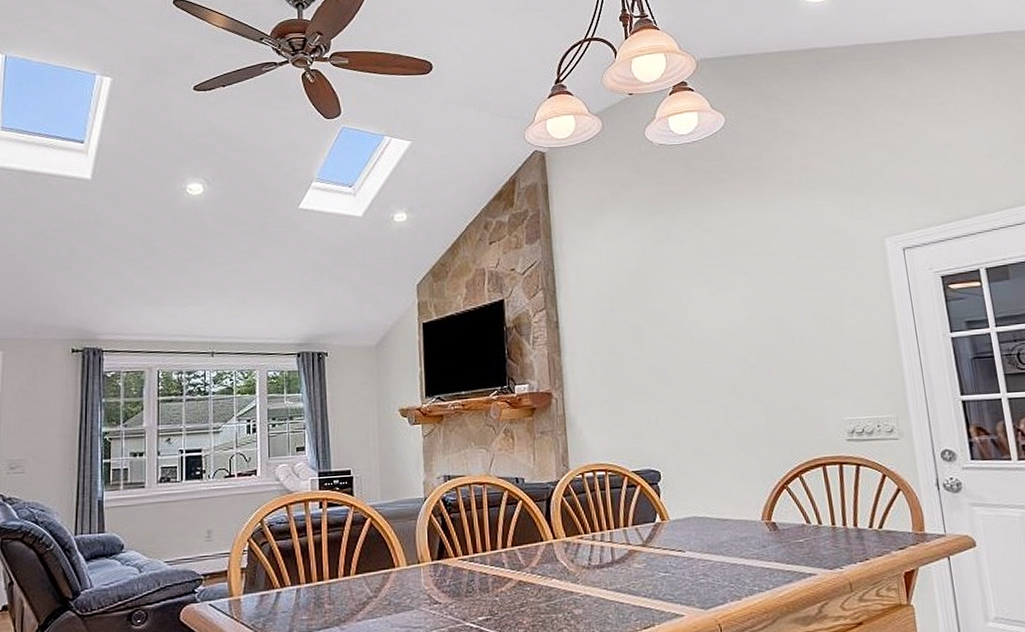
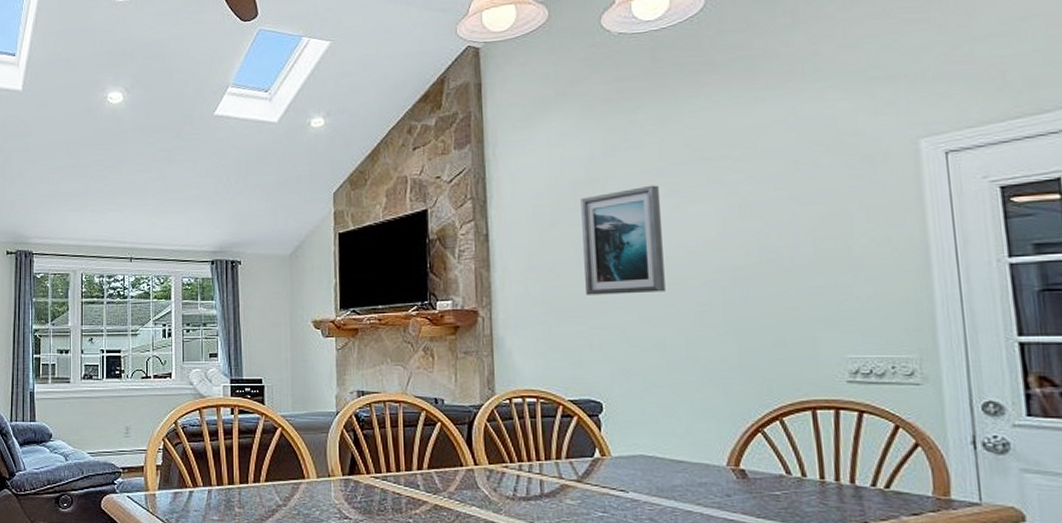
wall art: none [635,276,707,375] -> present [580,185,666,295]

